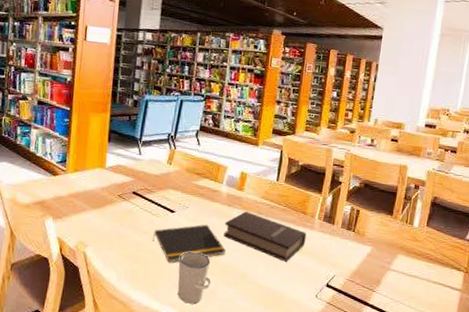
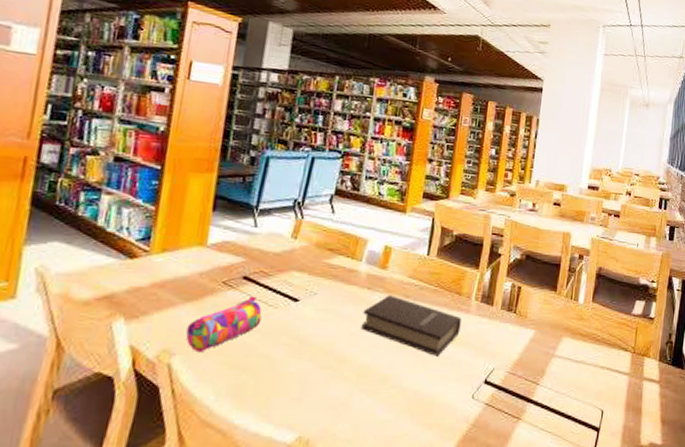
pencil case: none [95,206,148,246] -> present [186,296,262,353]
notepad: present [152,224,226,263] -> none [266,314,363,370]
cup: present [177,251,211,304] -> none [298,351,344,423]

